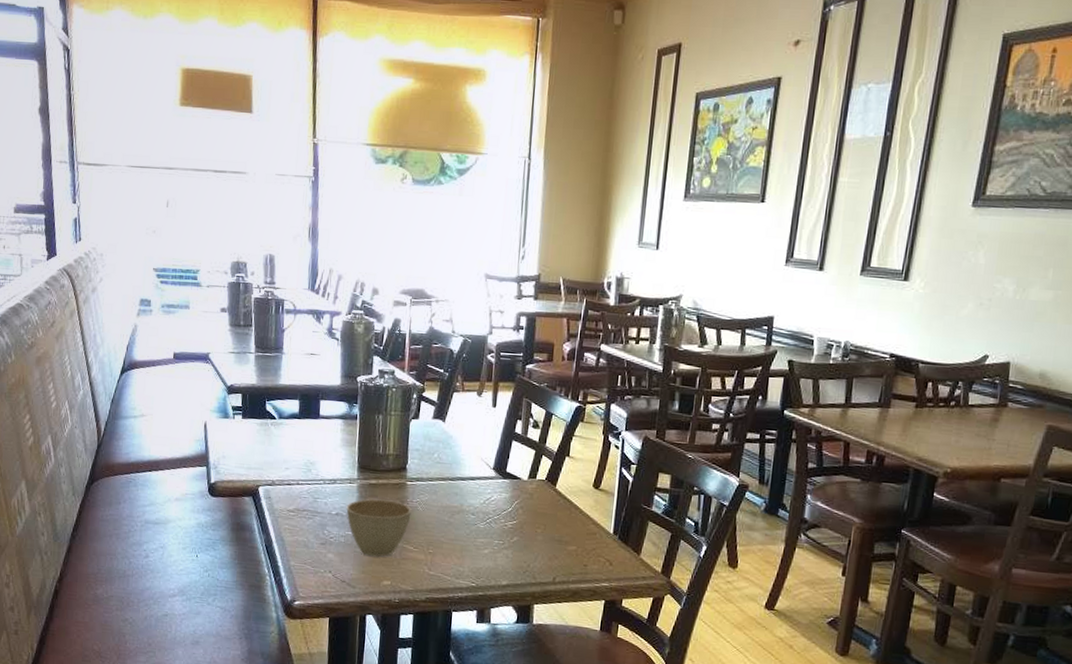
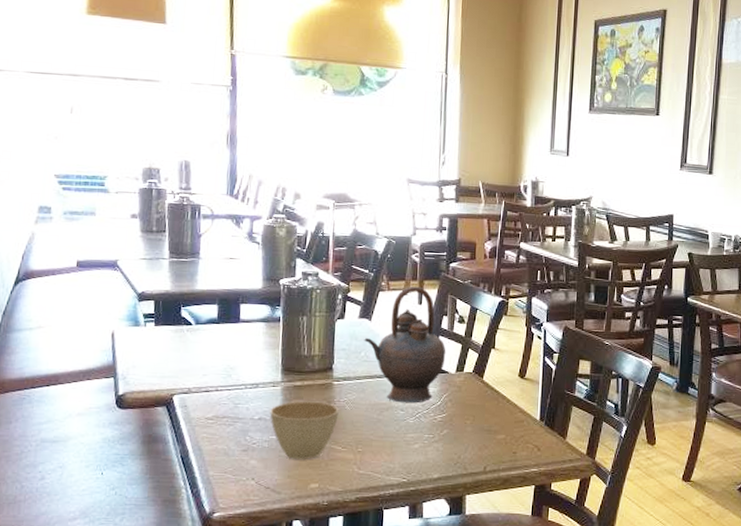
teapot: none [437,387,519,509] -> present [364,286,446,404]

